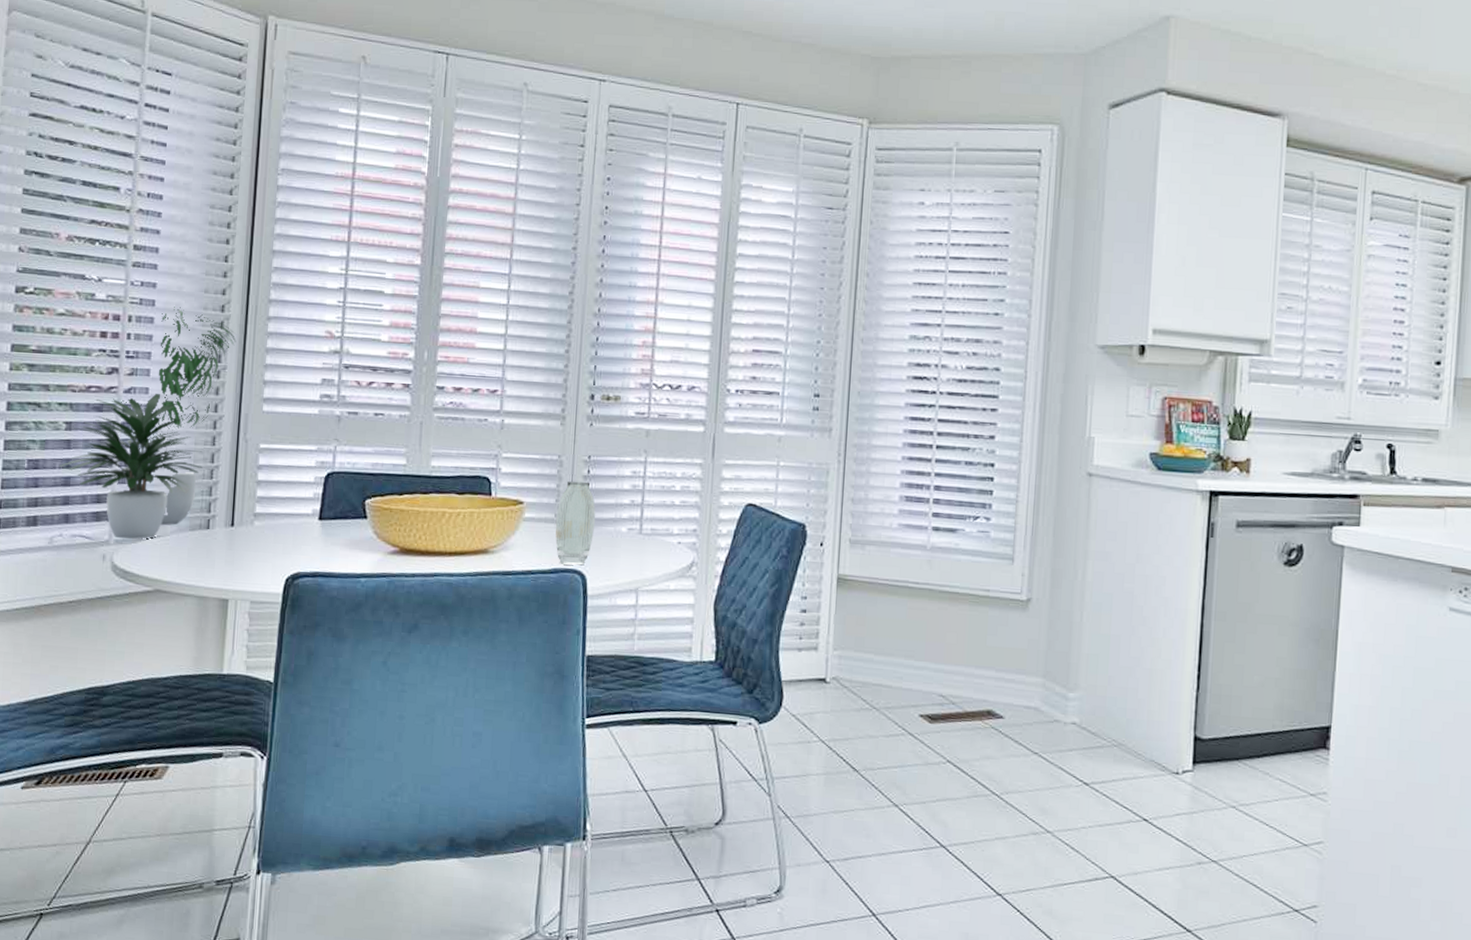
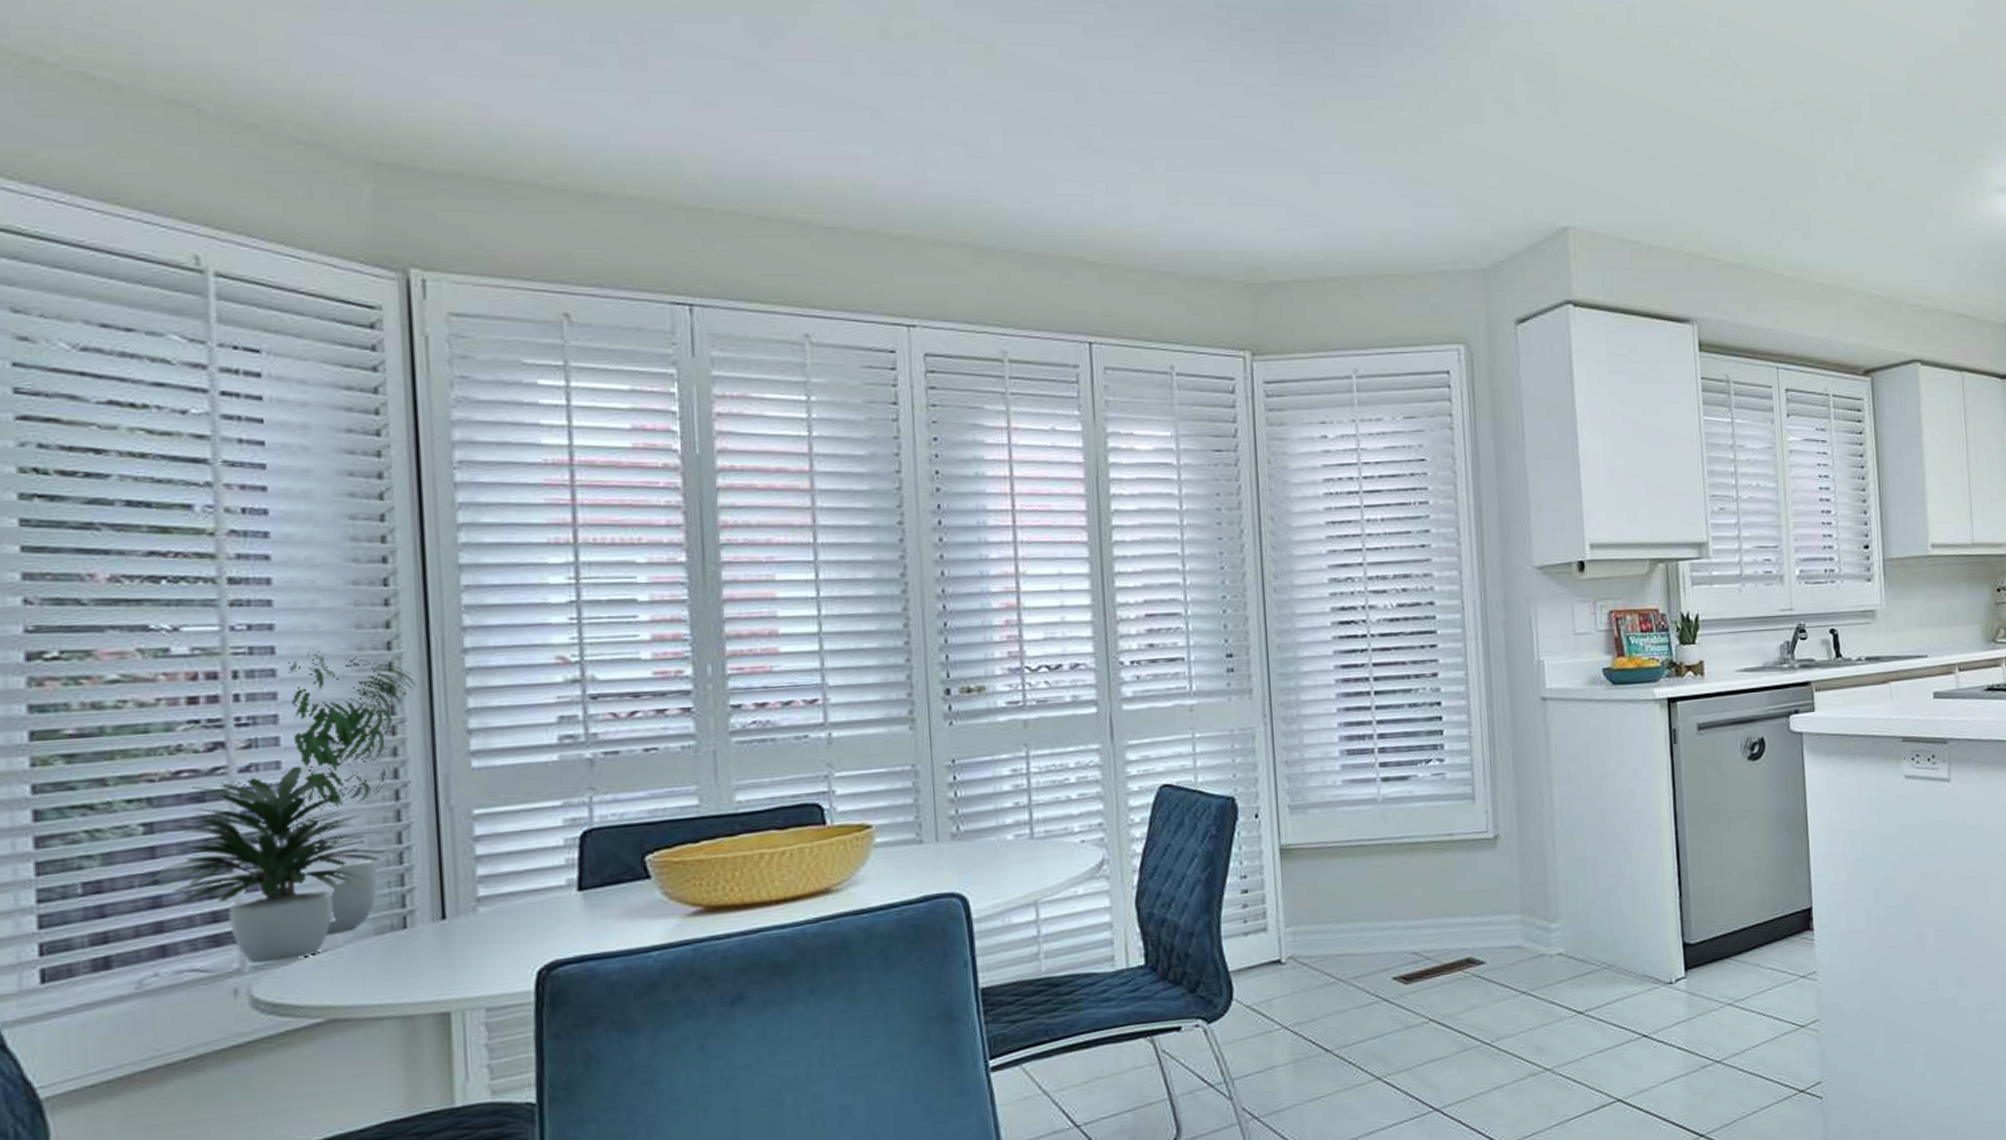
vase: present [555,481,596,565] -> none [917,789,972,890]

